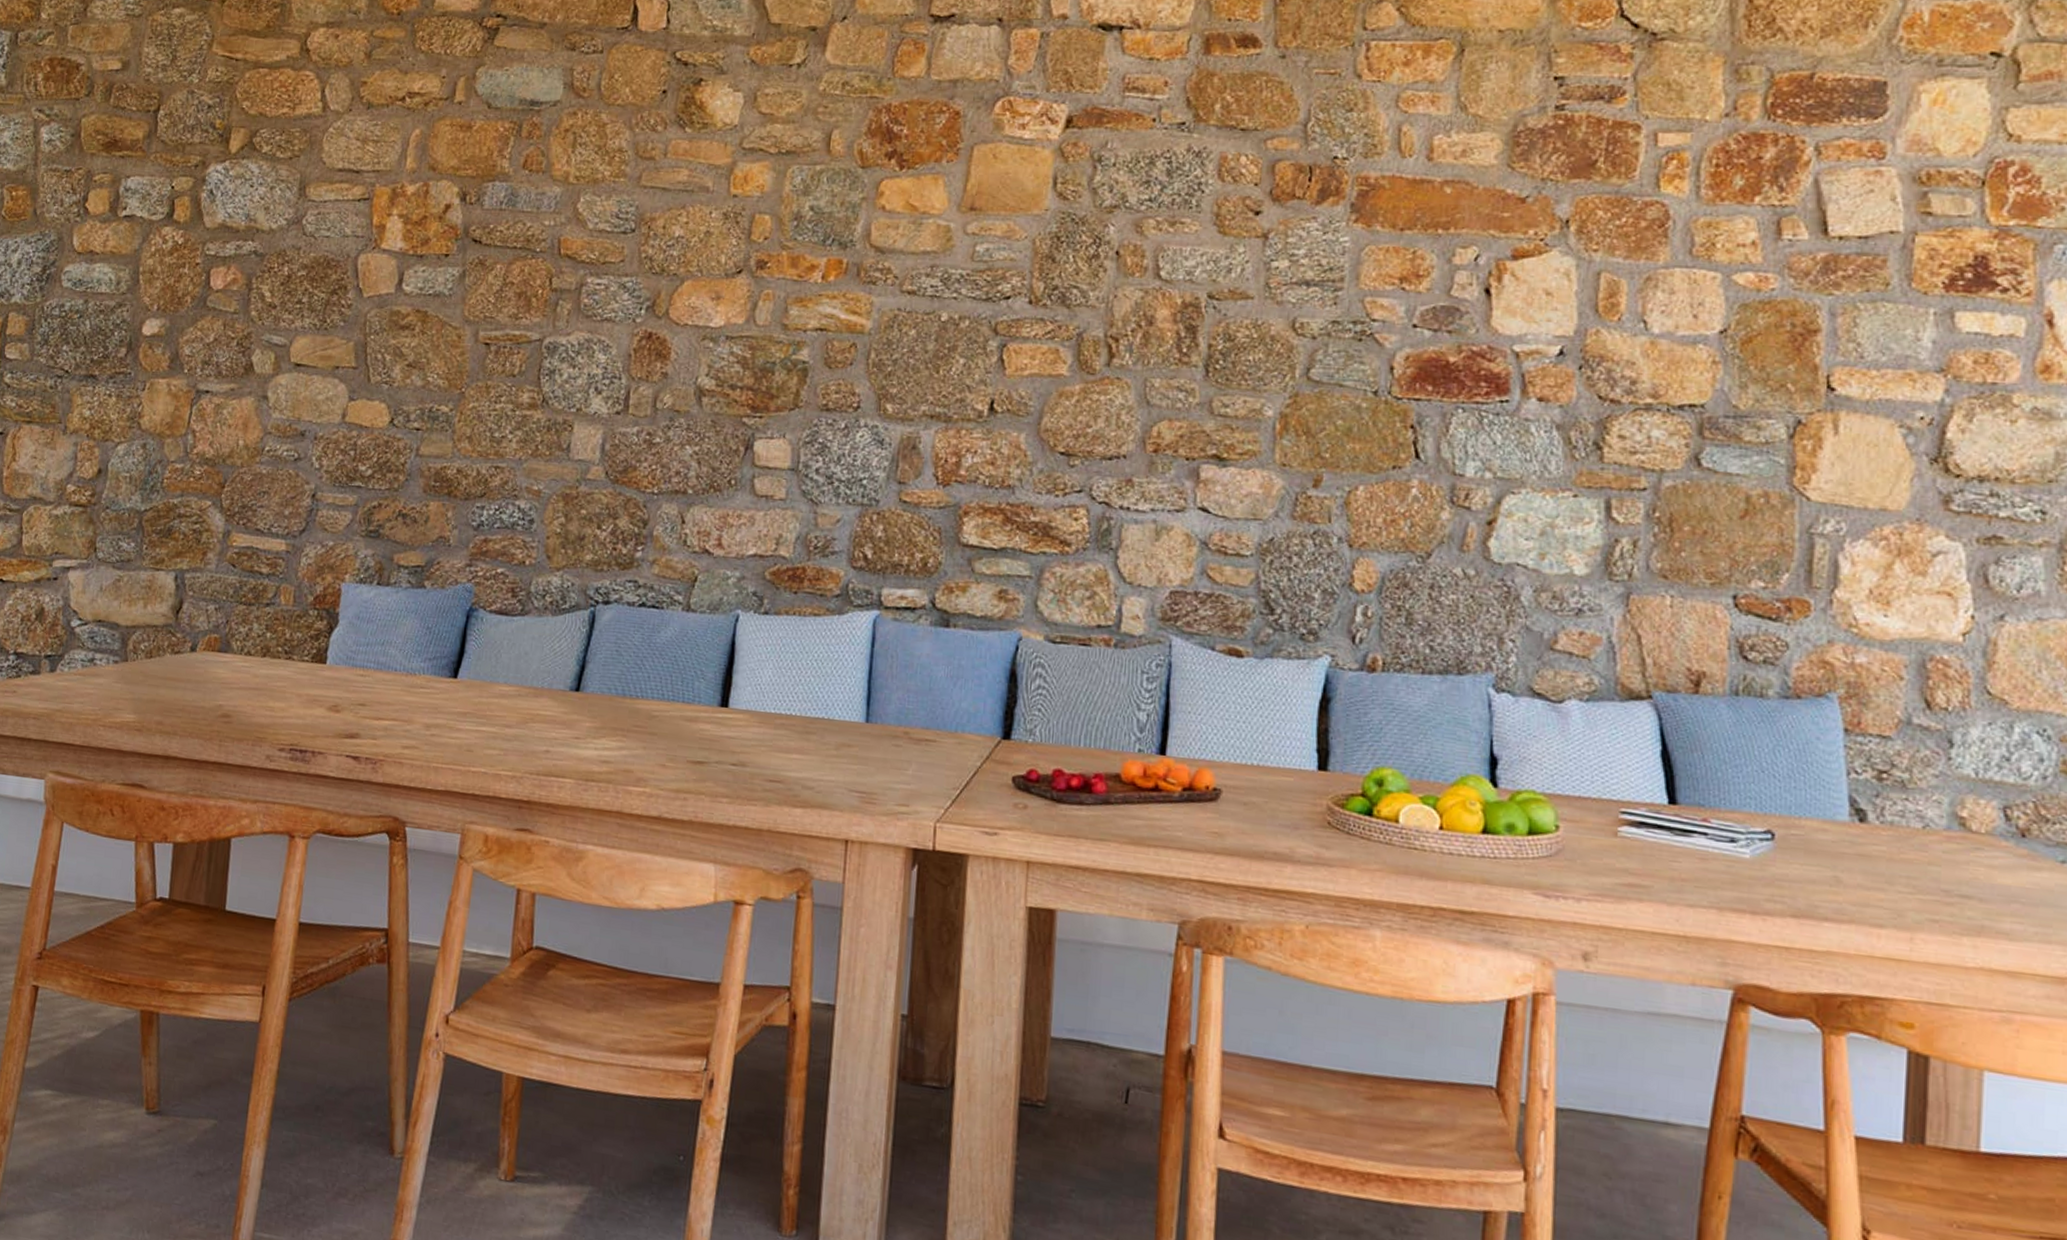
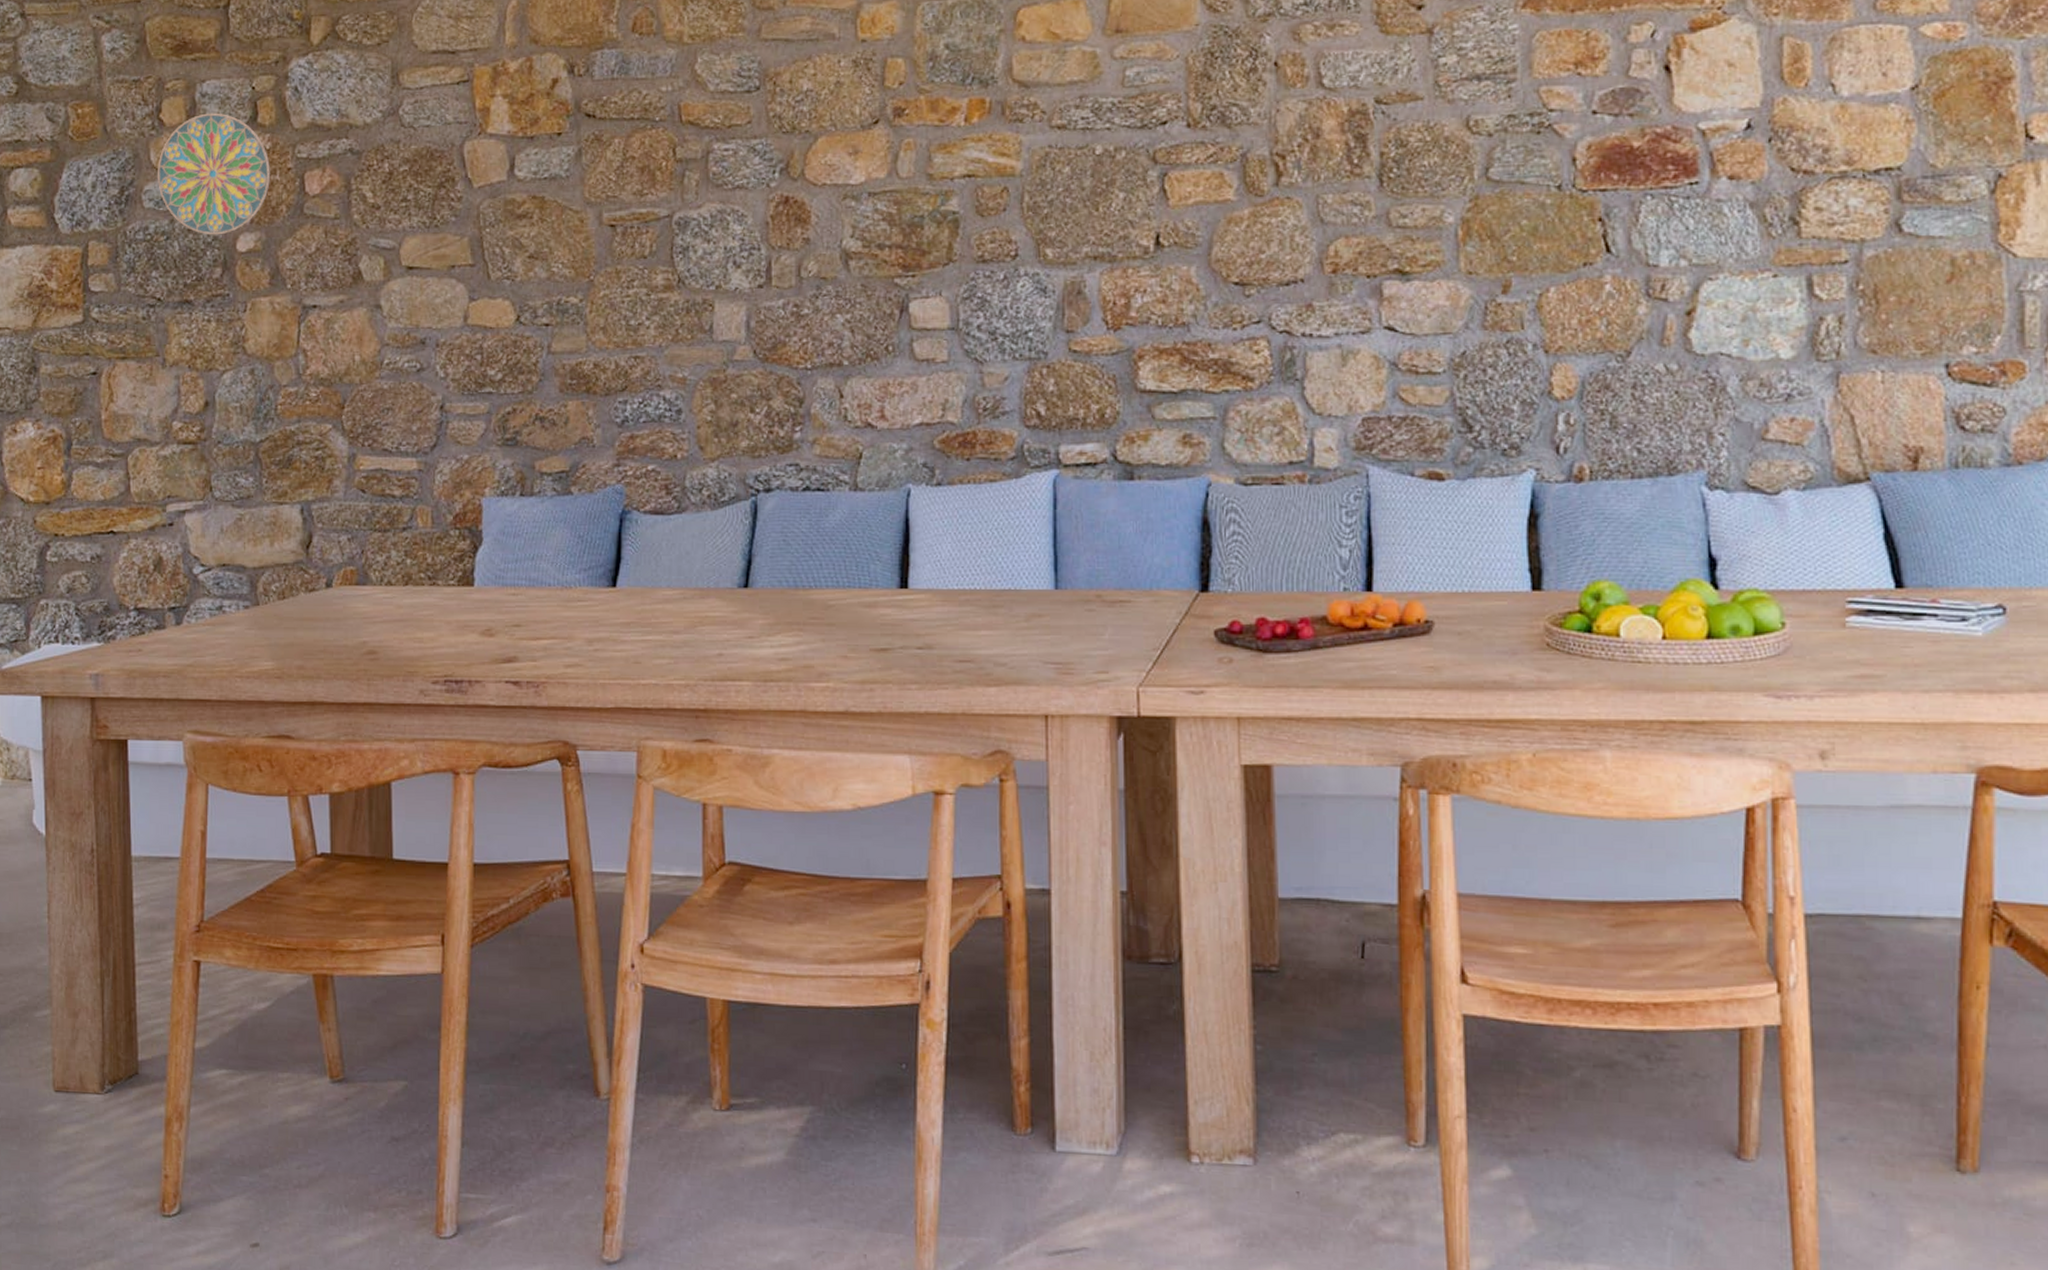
decorative plate: none [77,206,181,318] -> present [158,113,270,235]

